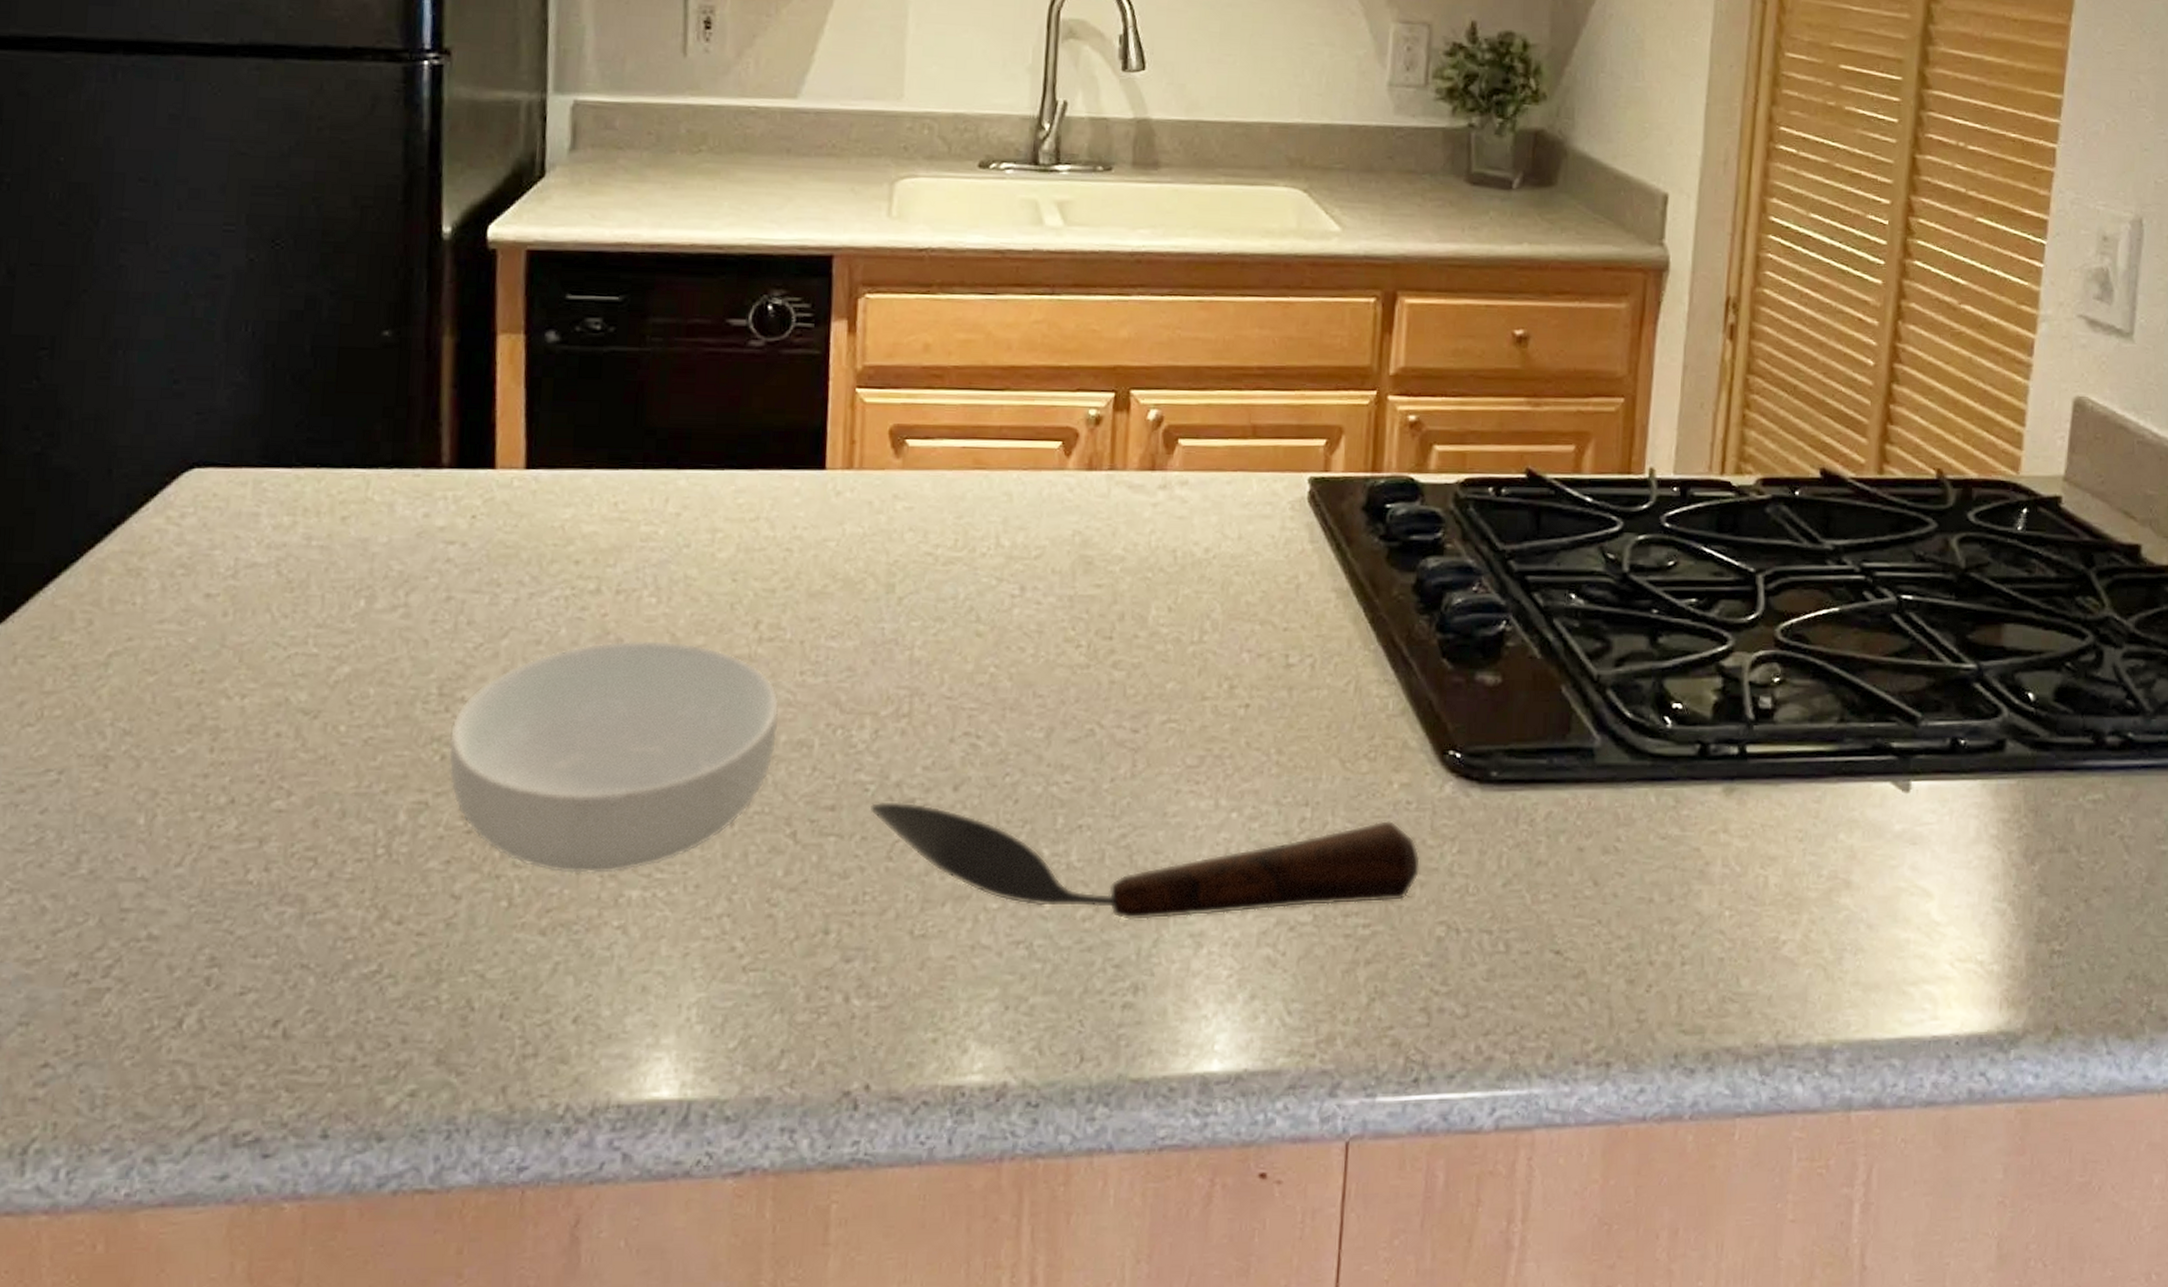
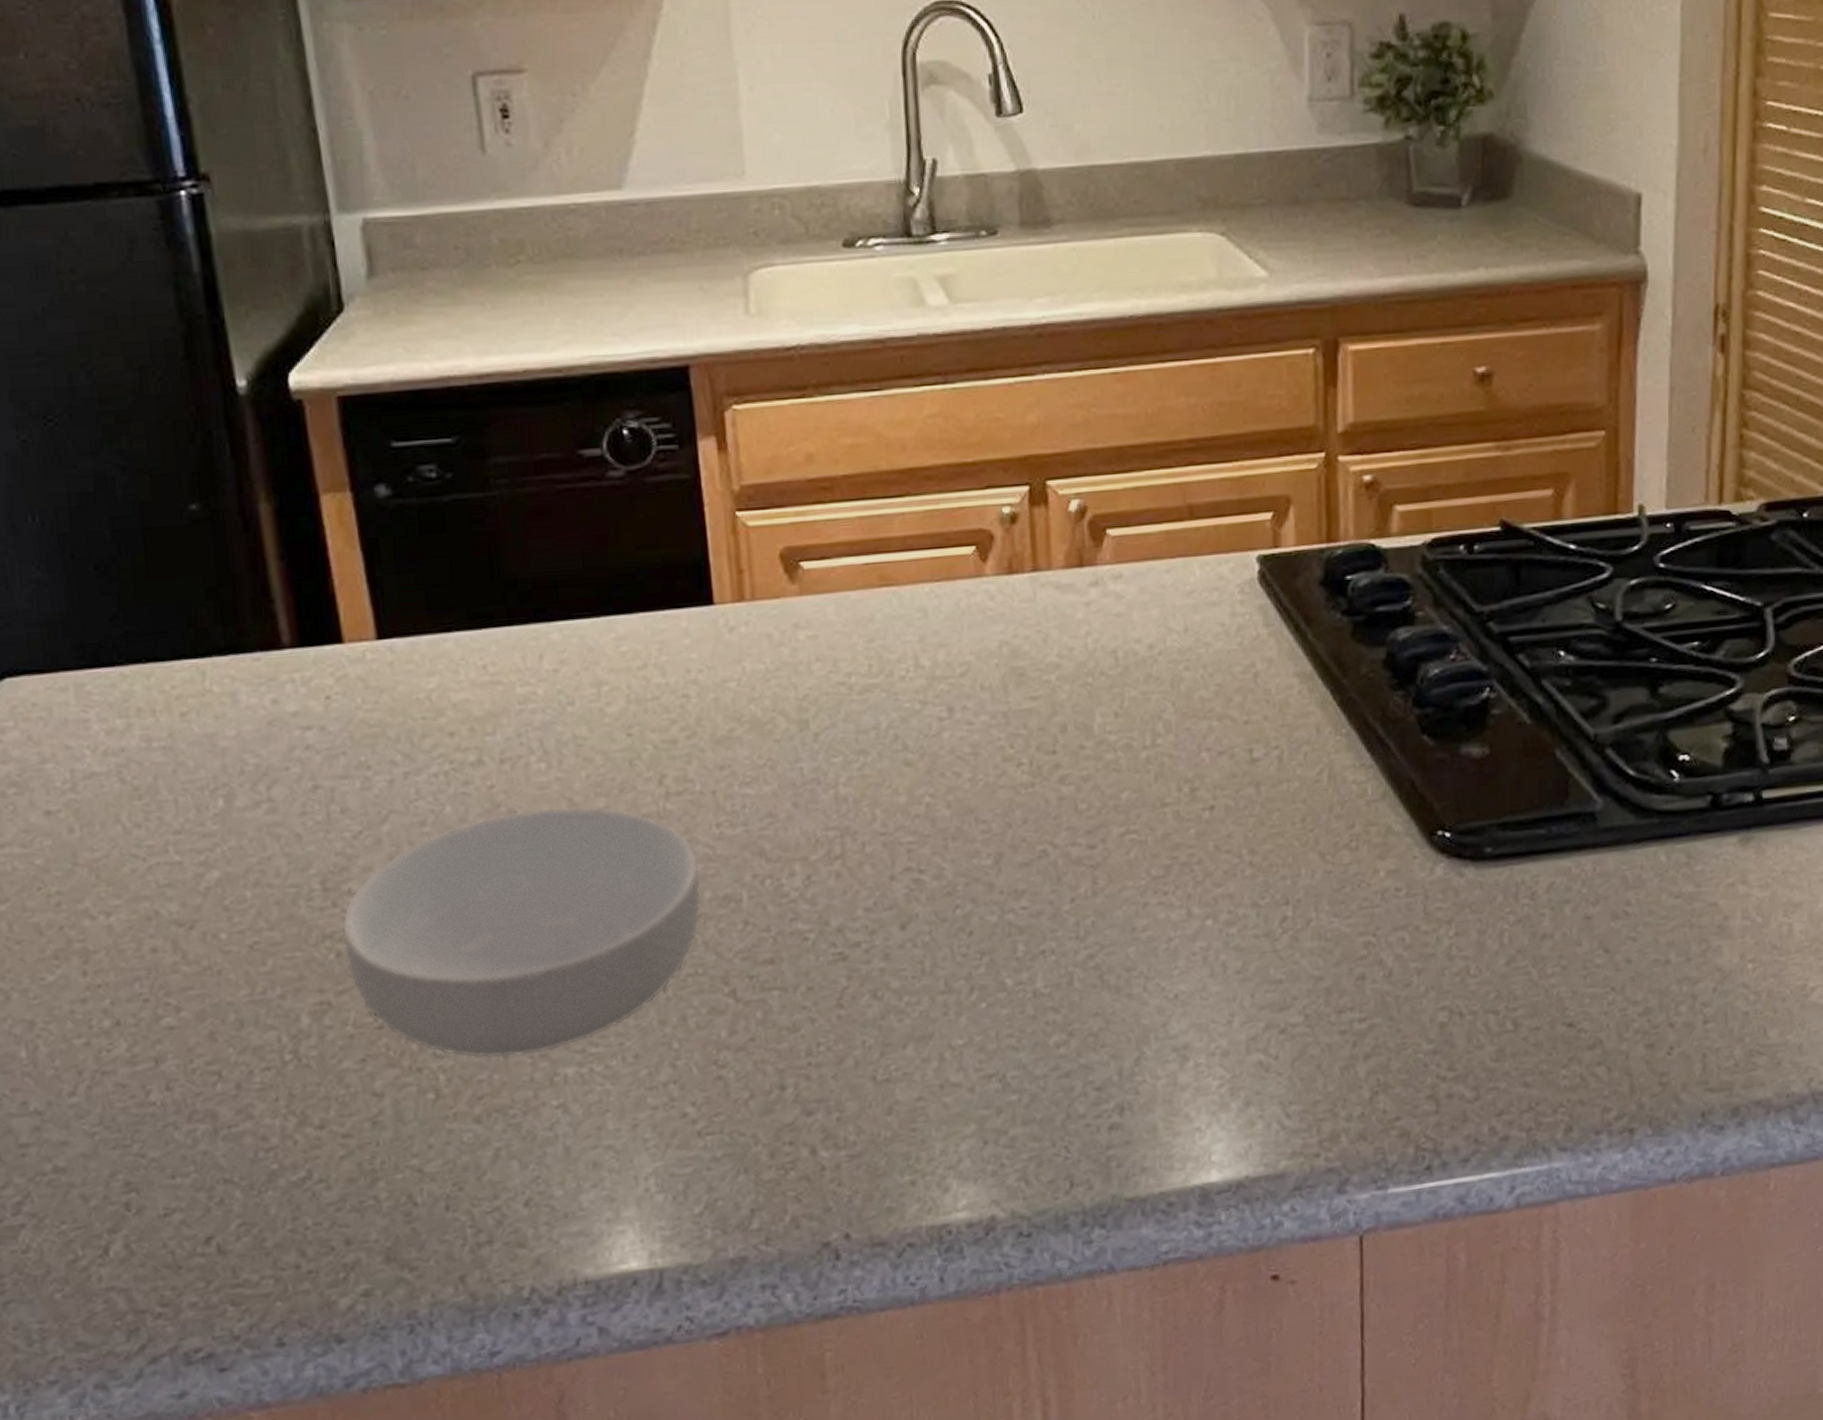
spoon: present [869,802,1421,921] -> none [811,909,1416,1042]

